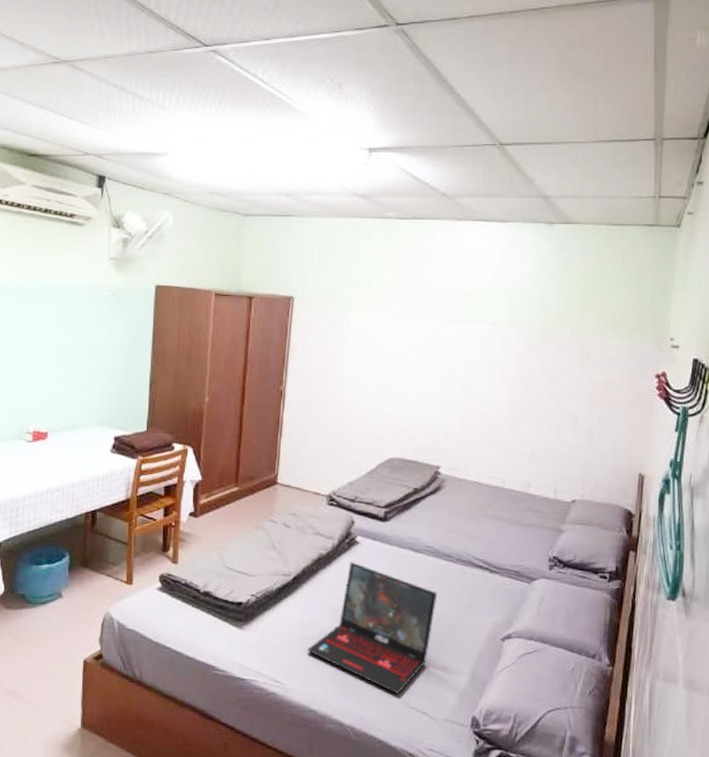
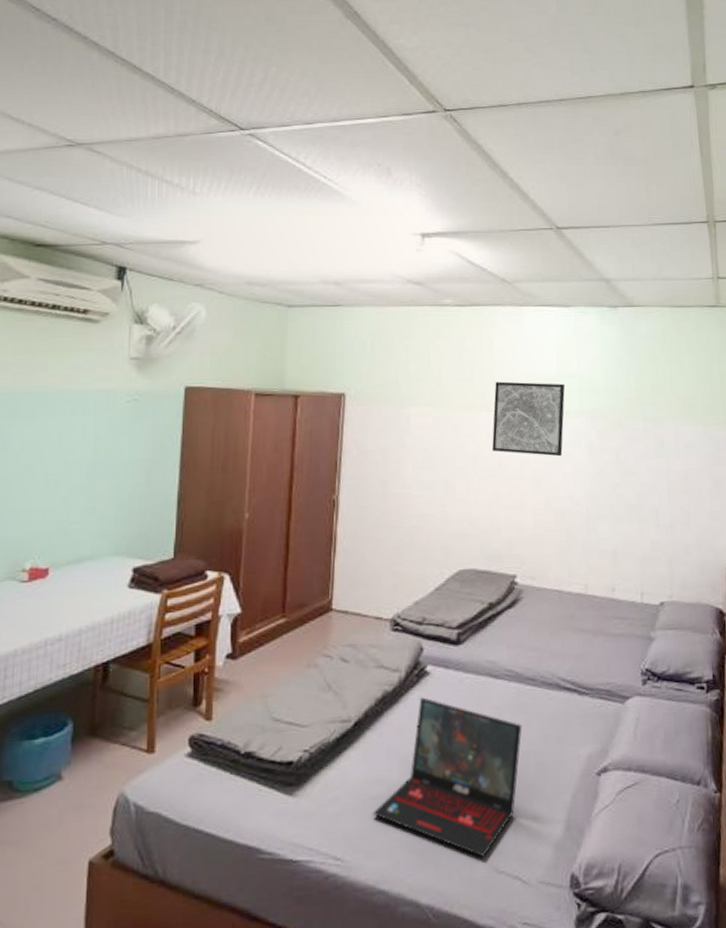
wall art: none [425,291,496,363] -> present [492,381,565,457]

